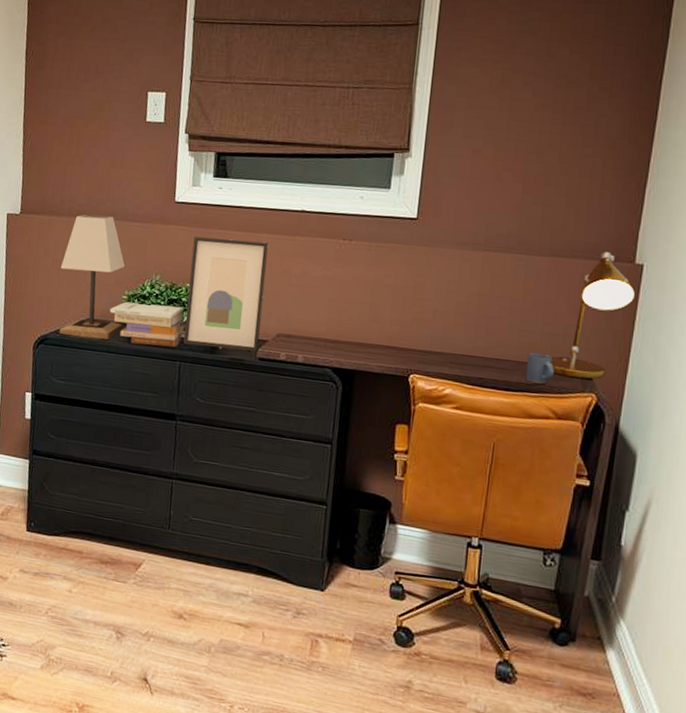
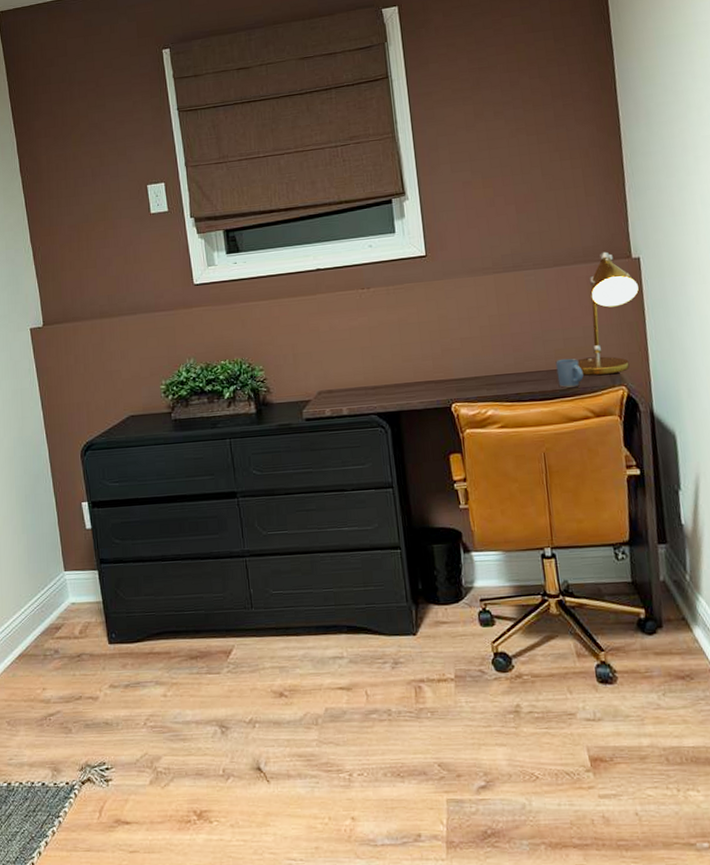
lamp: present [59,215,125,340] -> none [93,311,166,438]
books: present [109,301,184,348] -> none [150,384,227,431]
picture frame: present [184,237,270,352] -> none [219,305,303,421]

